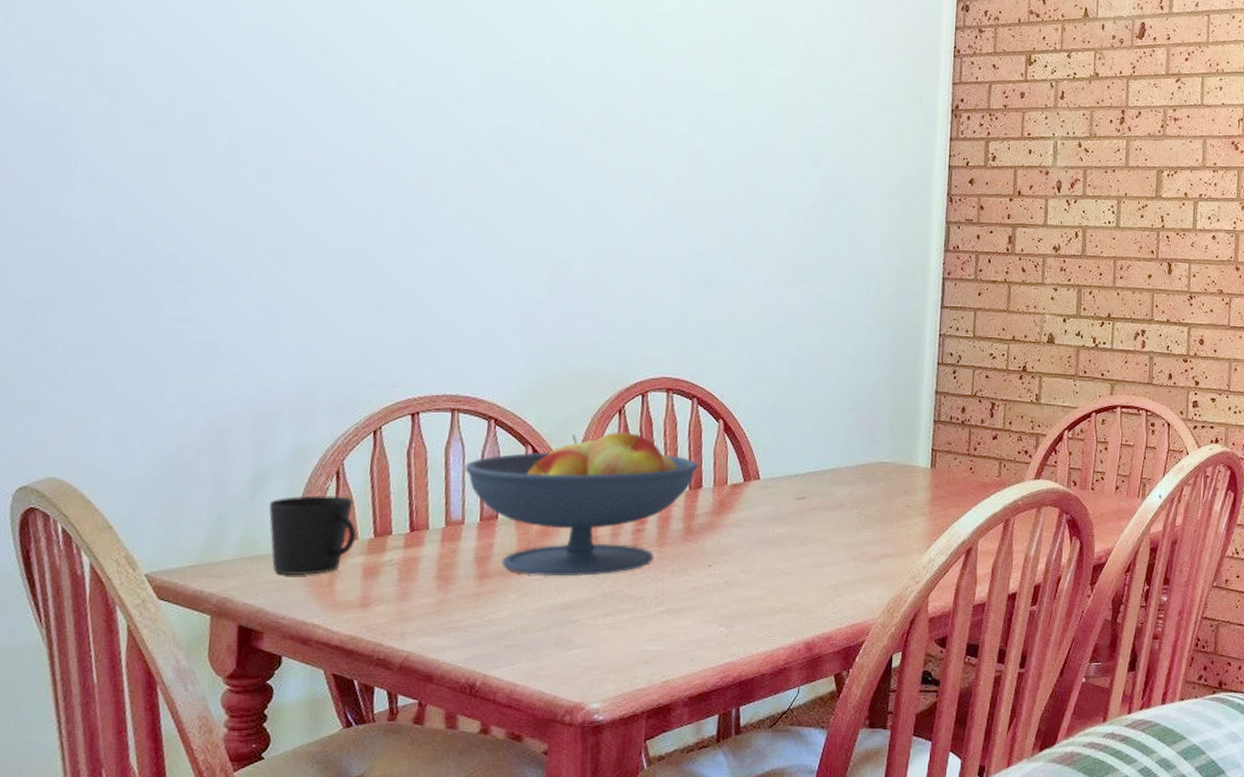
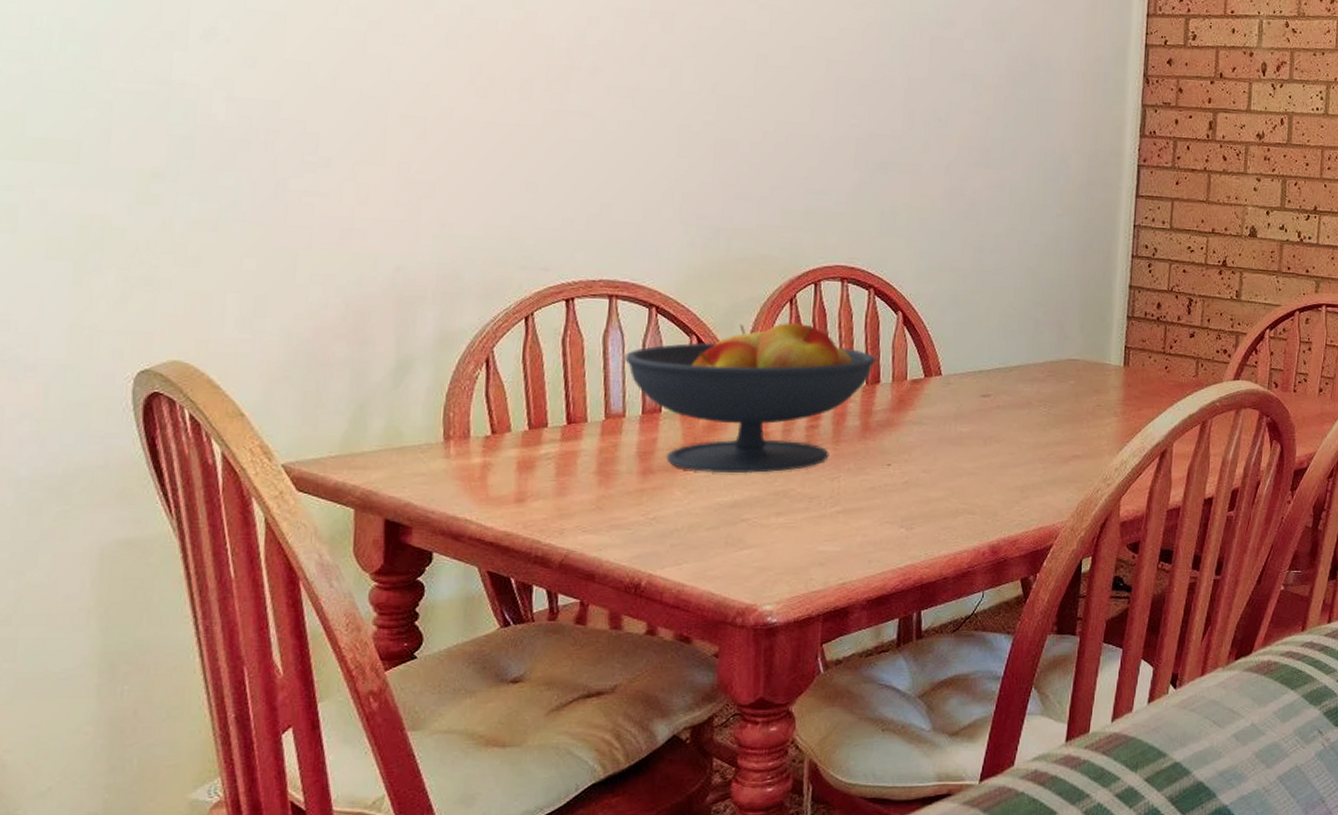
cup: present [269,495,356,575] -> none [414,384,509,468]

